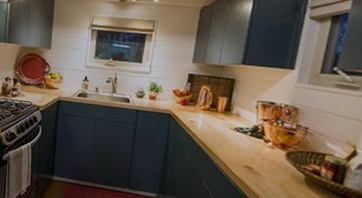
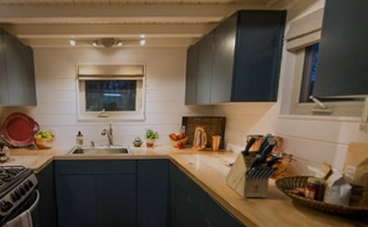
knife block: none [228,101,294,170] -> present [225,133,281,198]

